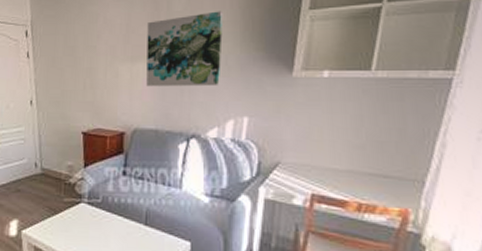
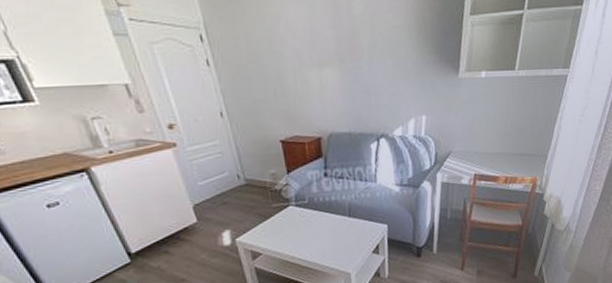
wall art: present [146,11,224,87] -> none [330,15,401,92]

